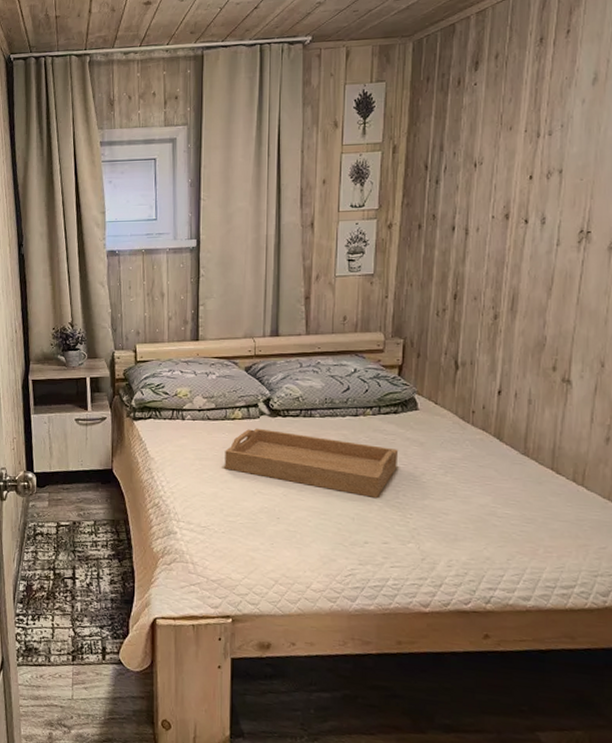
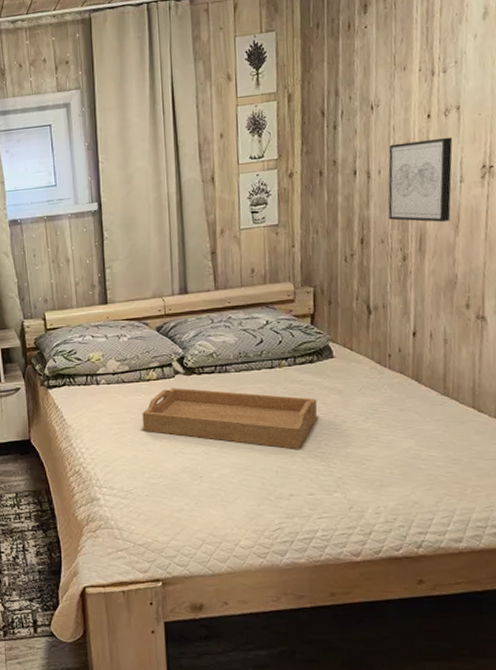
wall art: none [483,199,553,283] -> present [388,137,453,222]

